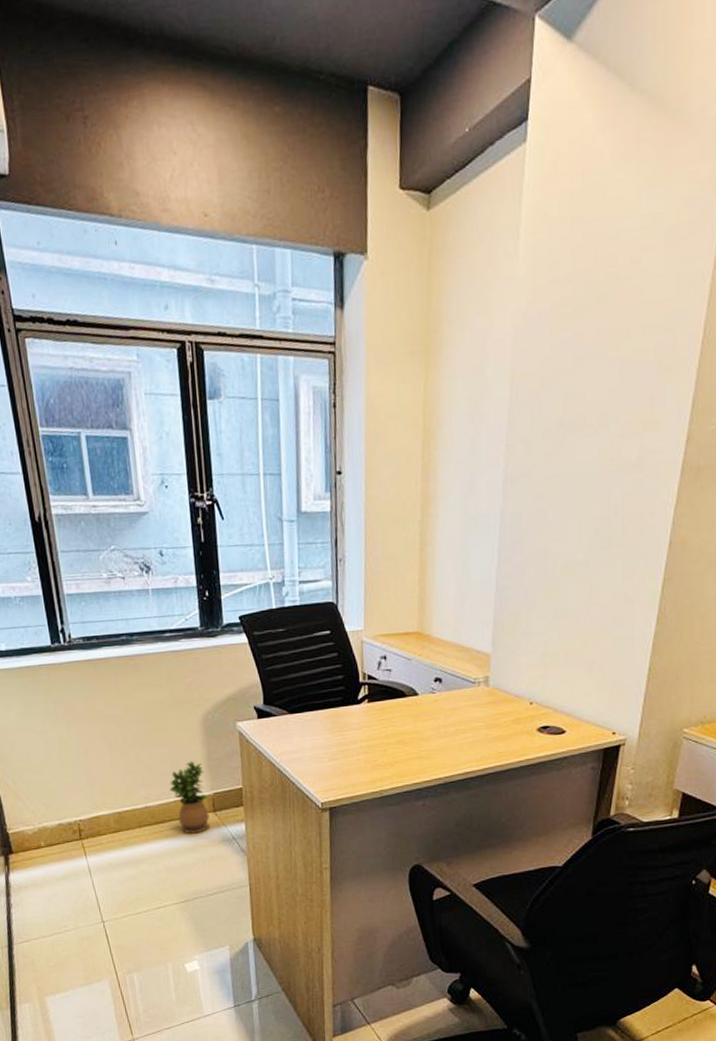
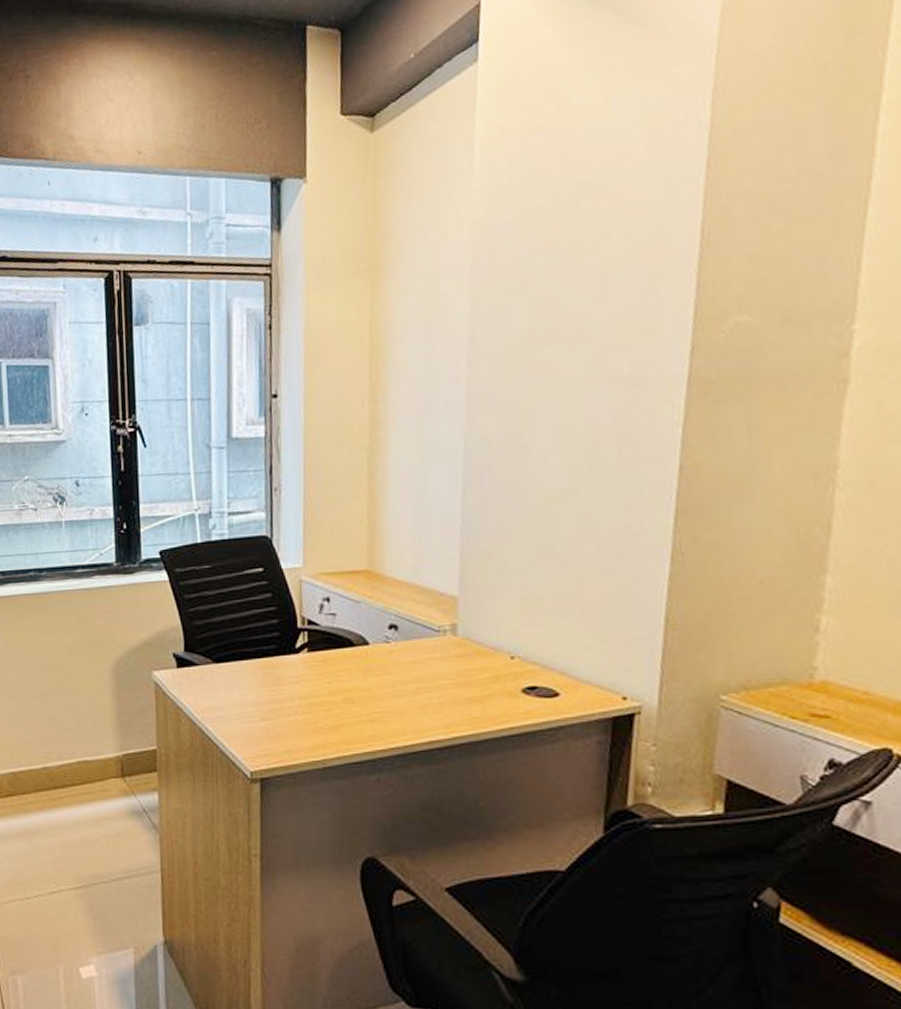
potted plant: present [169,760,210,834] -> none [72,714,117,803]

